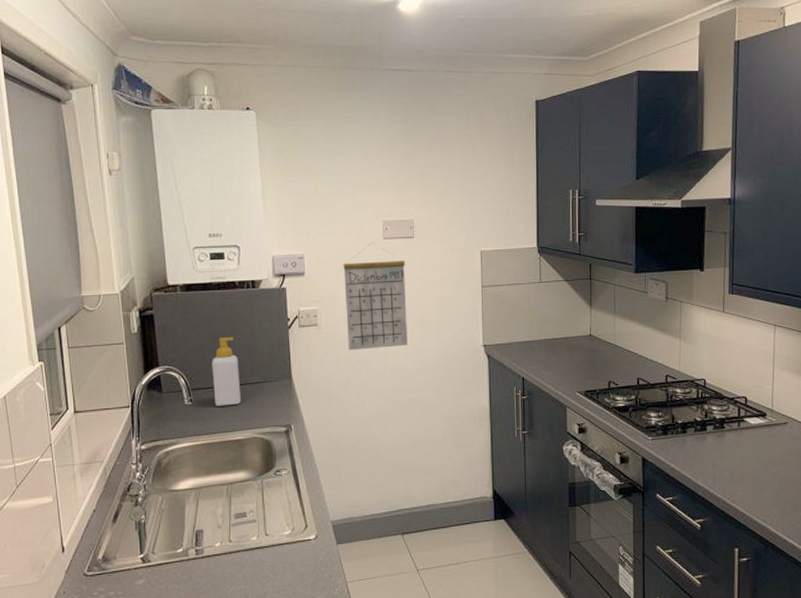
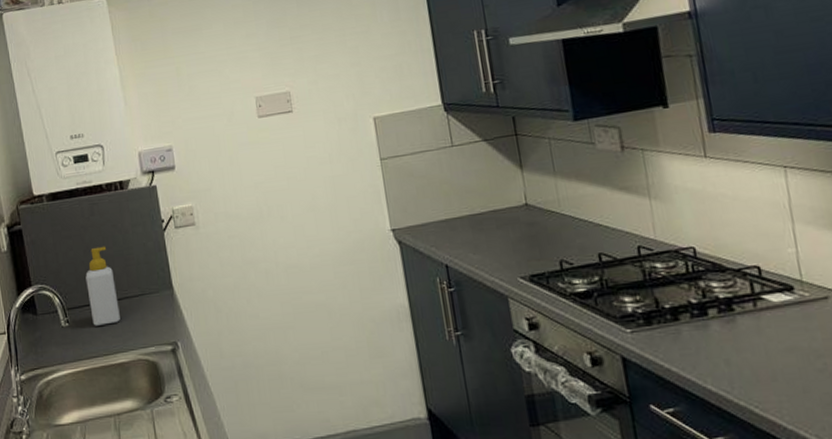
calendar: present [343,242,407,351] -> none [216,123,300,251]

